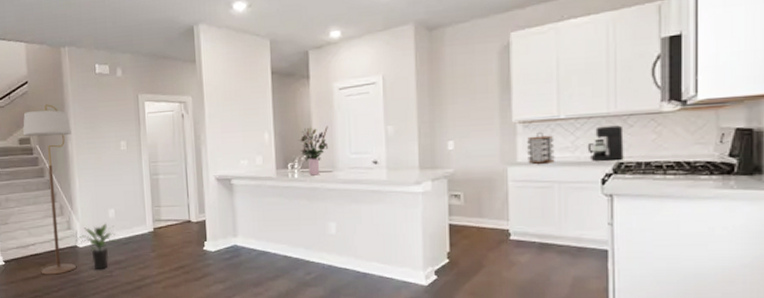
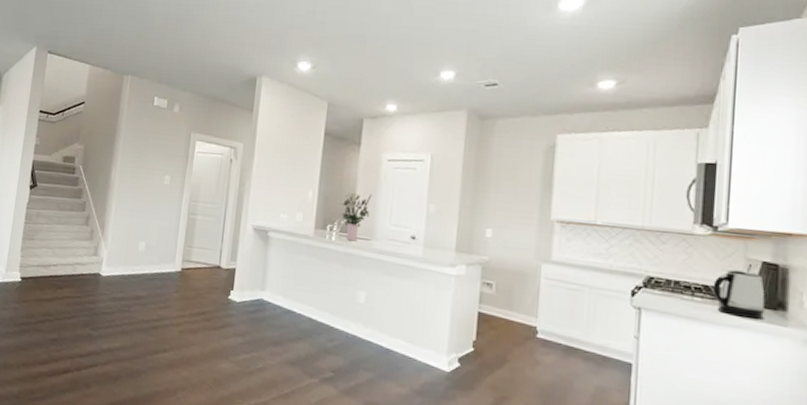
floor lamp: present [22,104,77,275] -> none [57,127,118,301]
potted plant: present [75,223,119,270] -> none [99,255,144,303]
spice rack: present [527,131,555,164] -> none [562,233,589,267]
coffee maker: present [587,125,624,161] -> none [620,238,656,275]
kettle: none [685,140,740,189] -> present [713,269,765,321]

